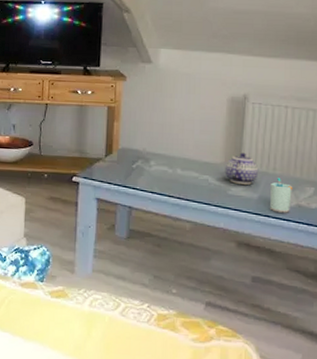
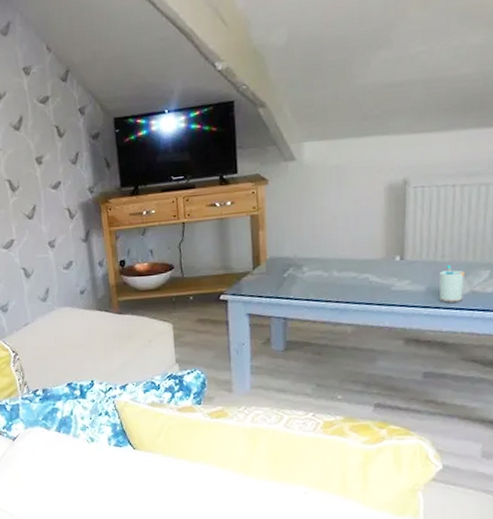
teapot: present [225,152,259,185] -> none [386,243,425,278]

